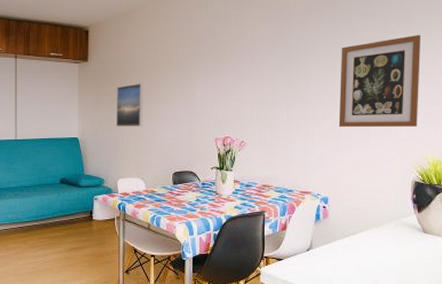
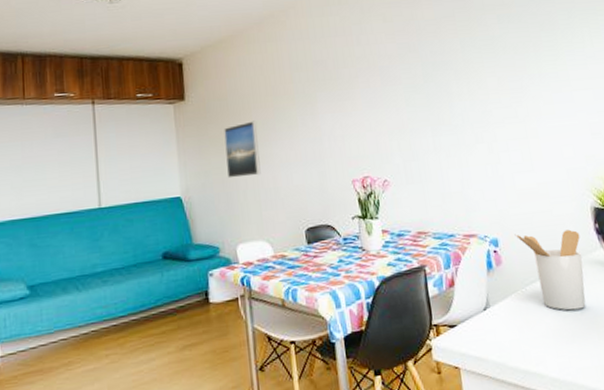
wall art: present [338,34,420,128] -> none [482,36,584,152]
utensil holder: none [343,195,398,260] -> present [514,229,586,311]

